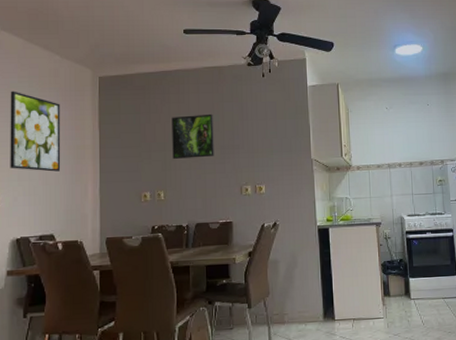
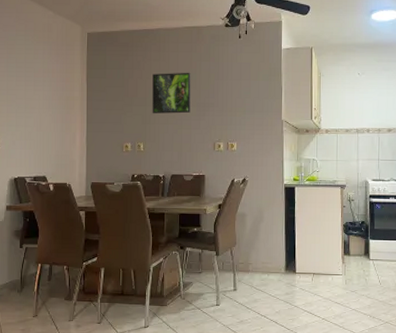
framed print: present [10,91,61,172] -> none [9,43,53,120]

